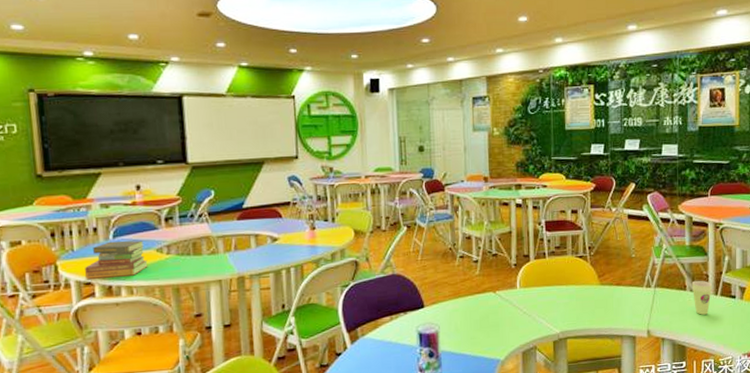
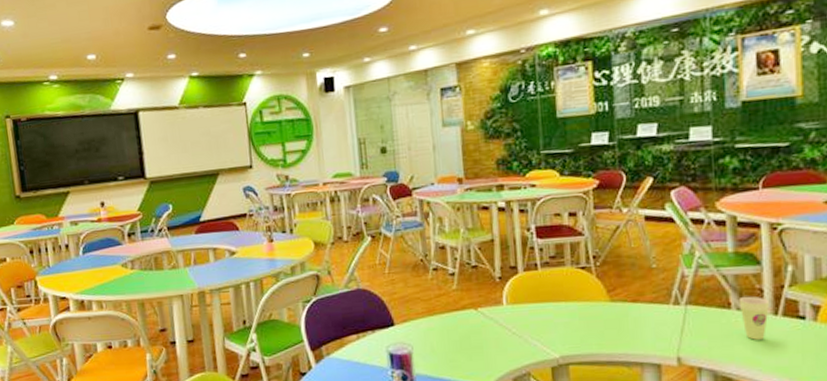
books: present [85,240,148,279] -> none [60,256,115,294]

